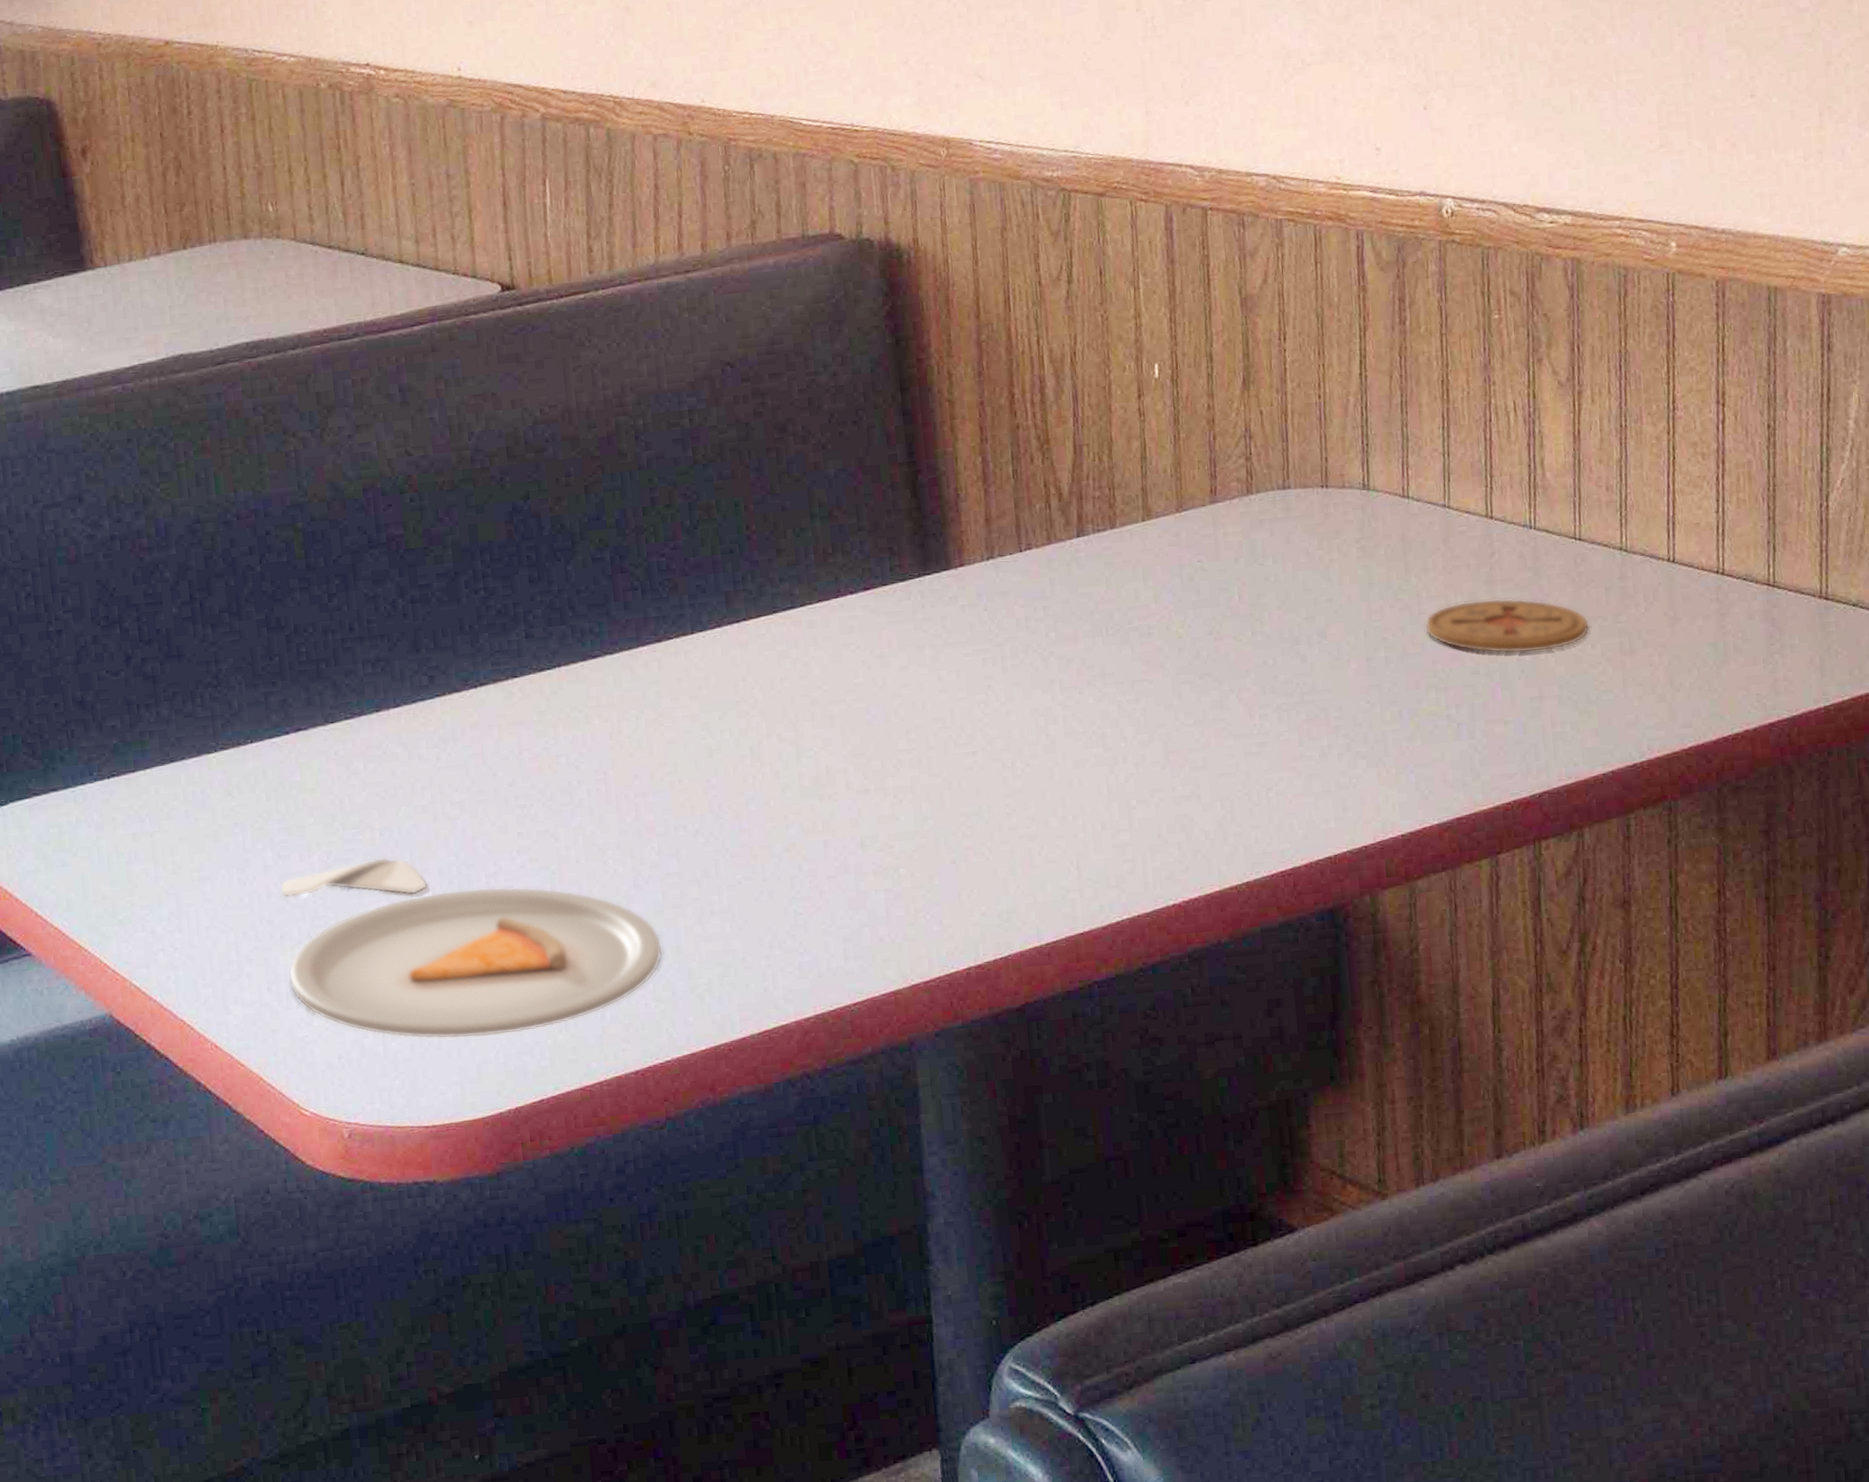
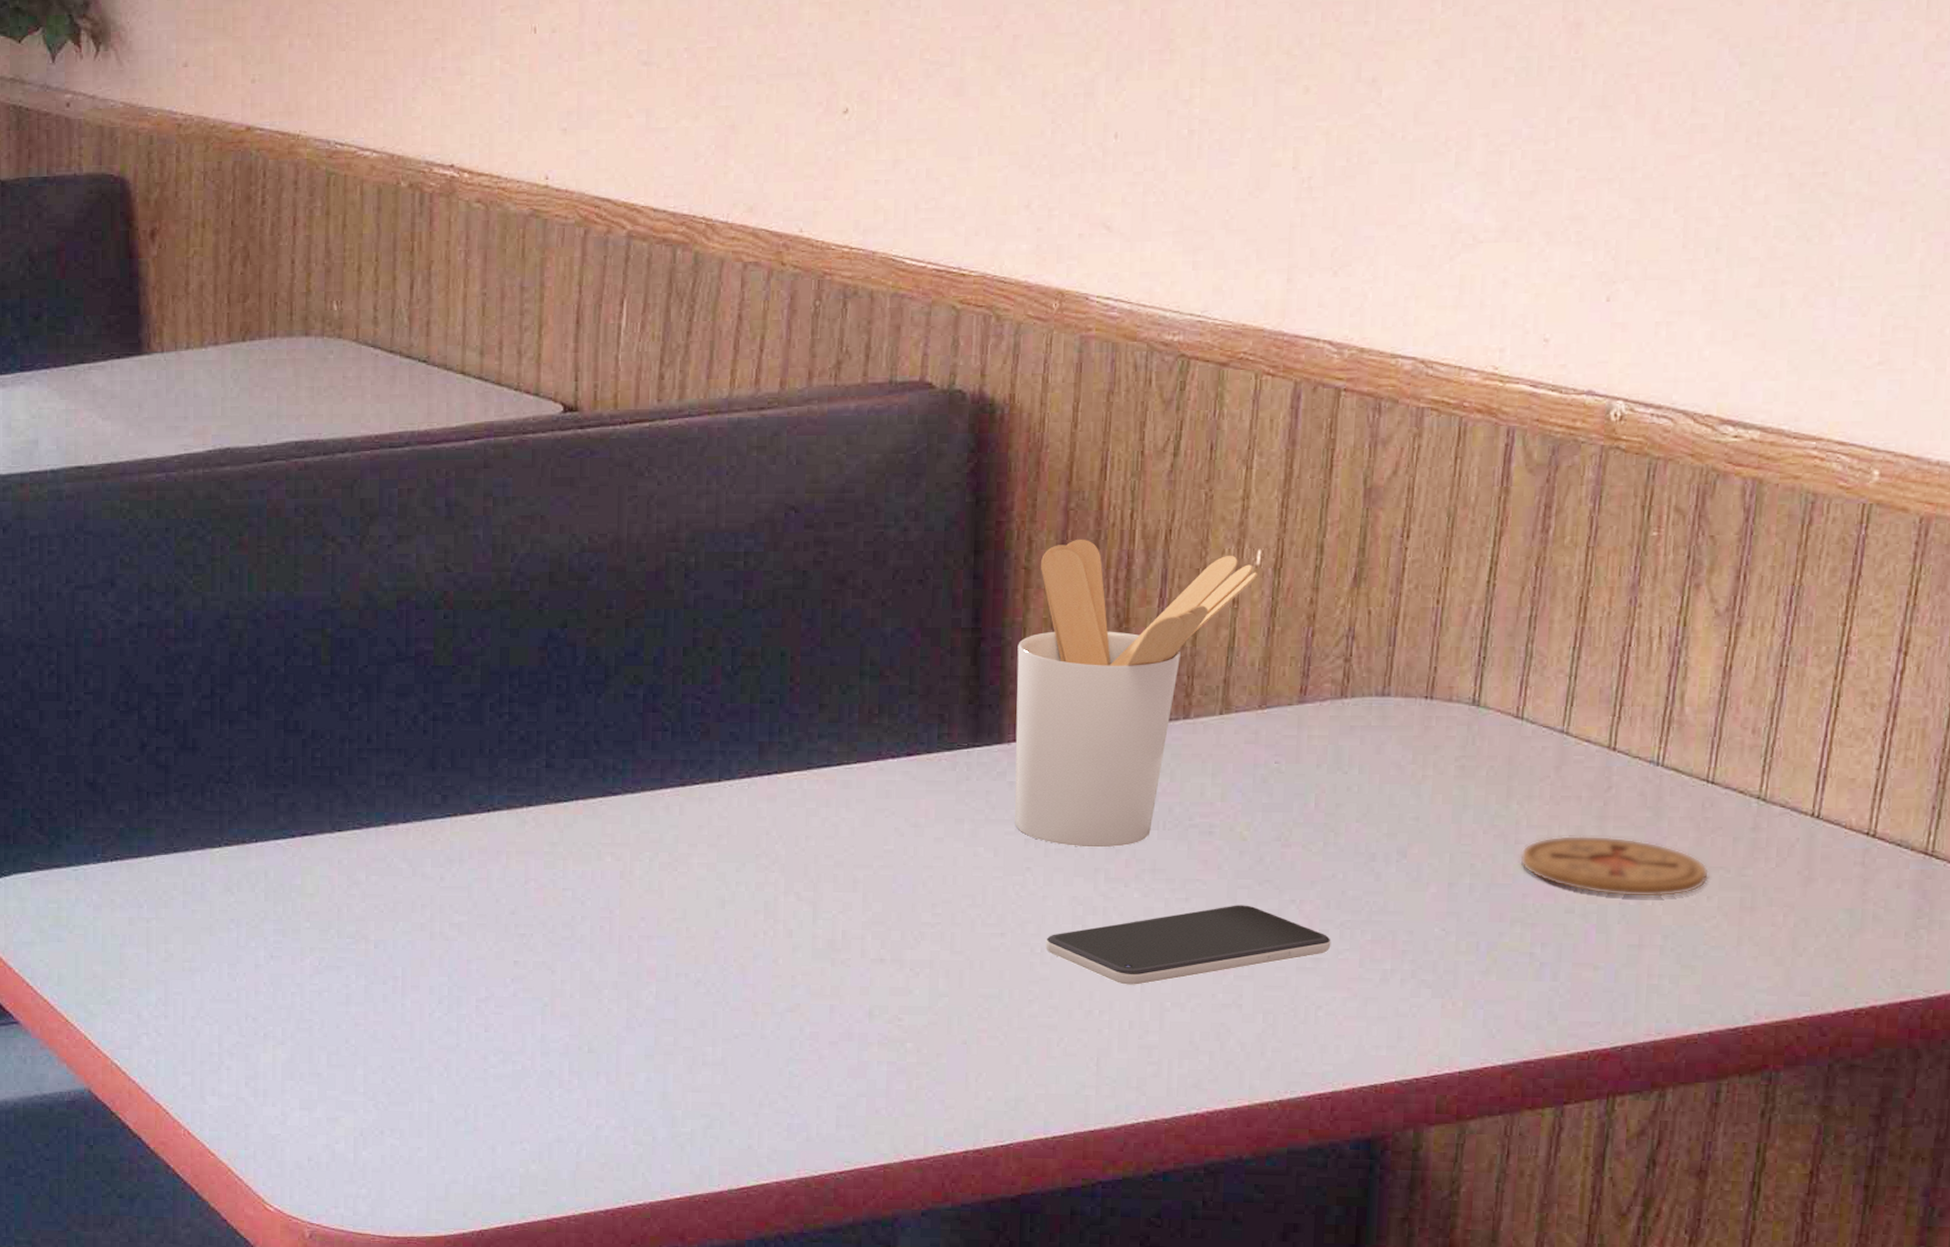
dinner plate: present [279,857,663,1040] -> none [268,969,649,1158]
utensil holder: none [951,368,1159,661] -> present [1014,539,1259,848]
smartphone: none [1014,699,1272,788] -> present [1045,905,1331,985]

